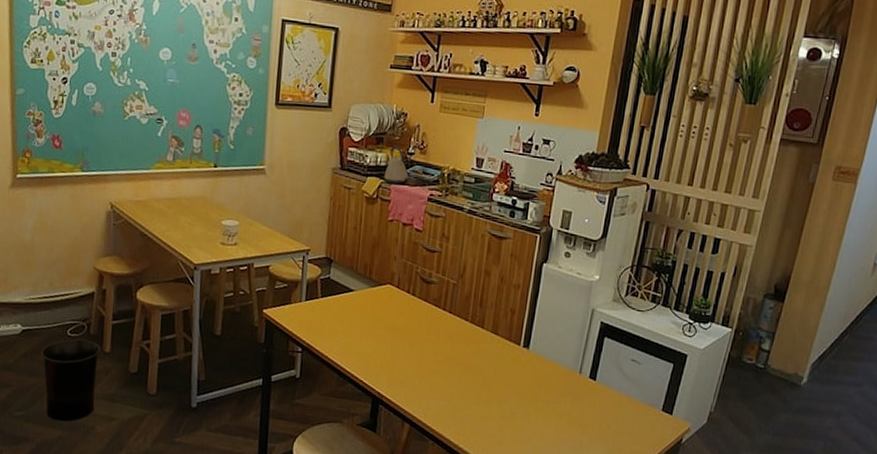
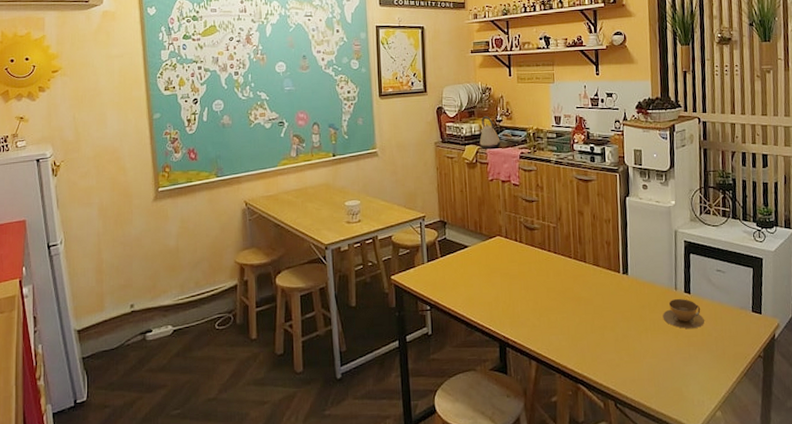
waste bin: present [41,339,100,422] -> none [192,330,247,413]
teacup: none [559,383,606,418] -> present [662,298,704,329]

